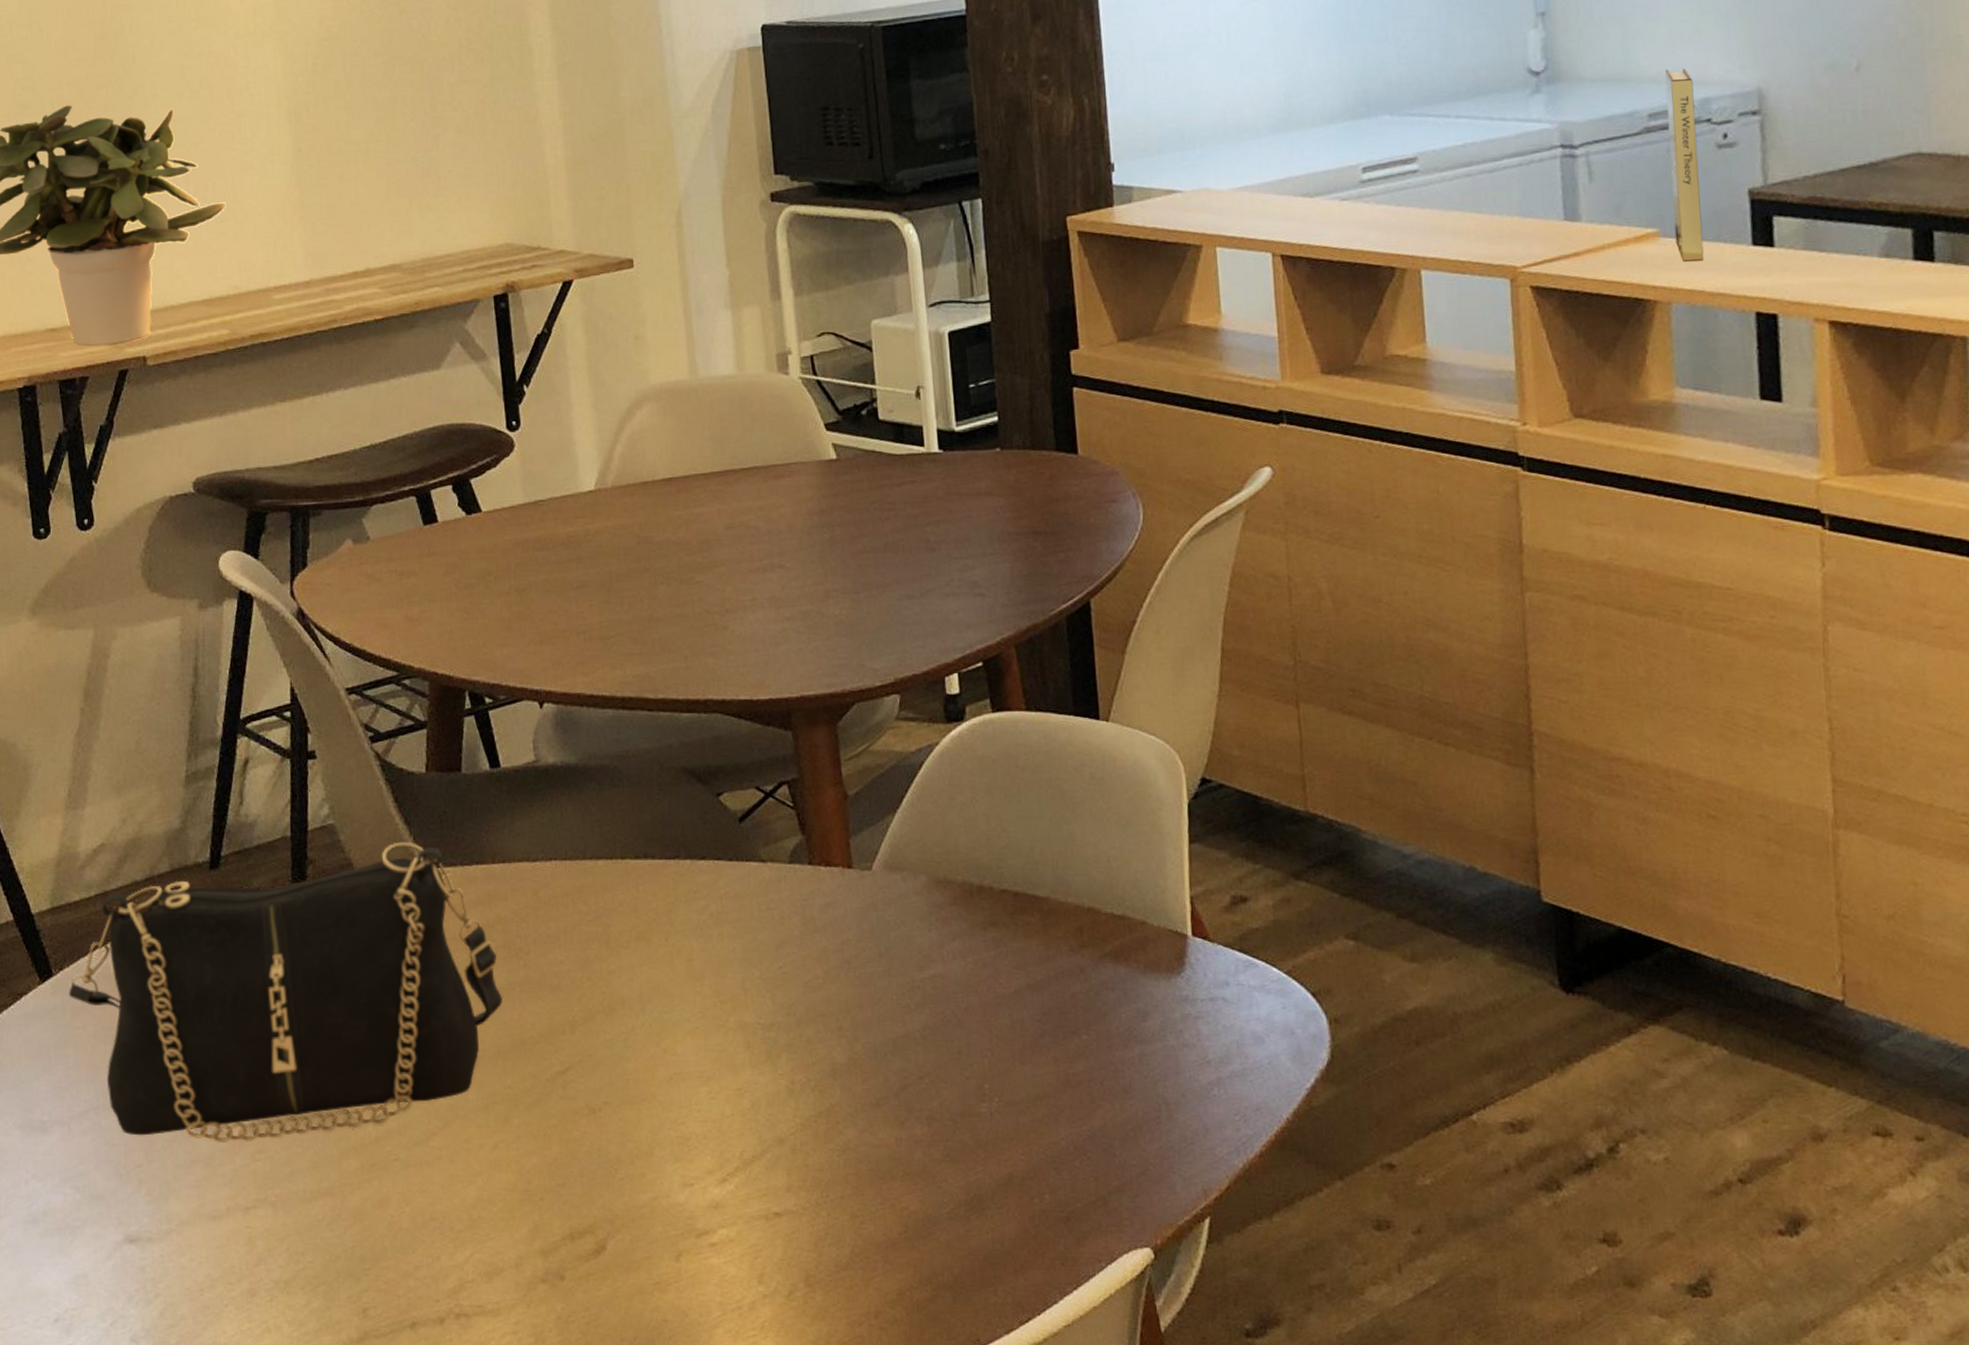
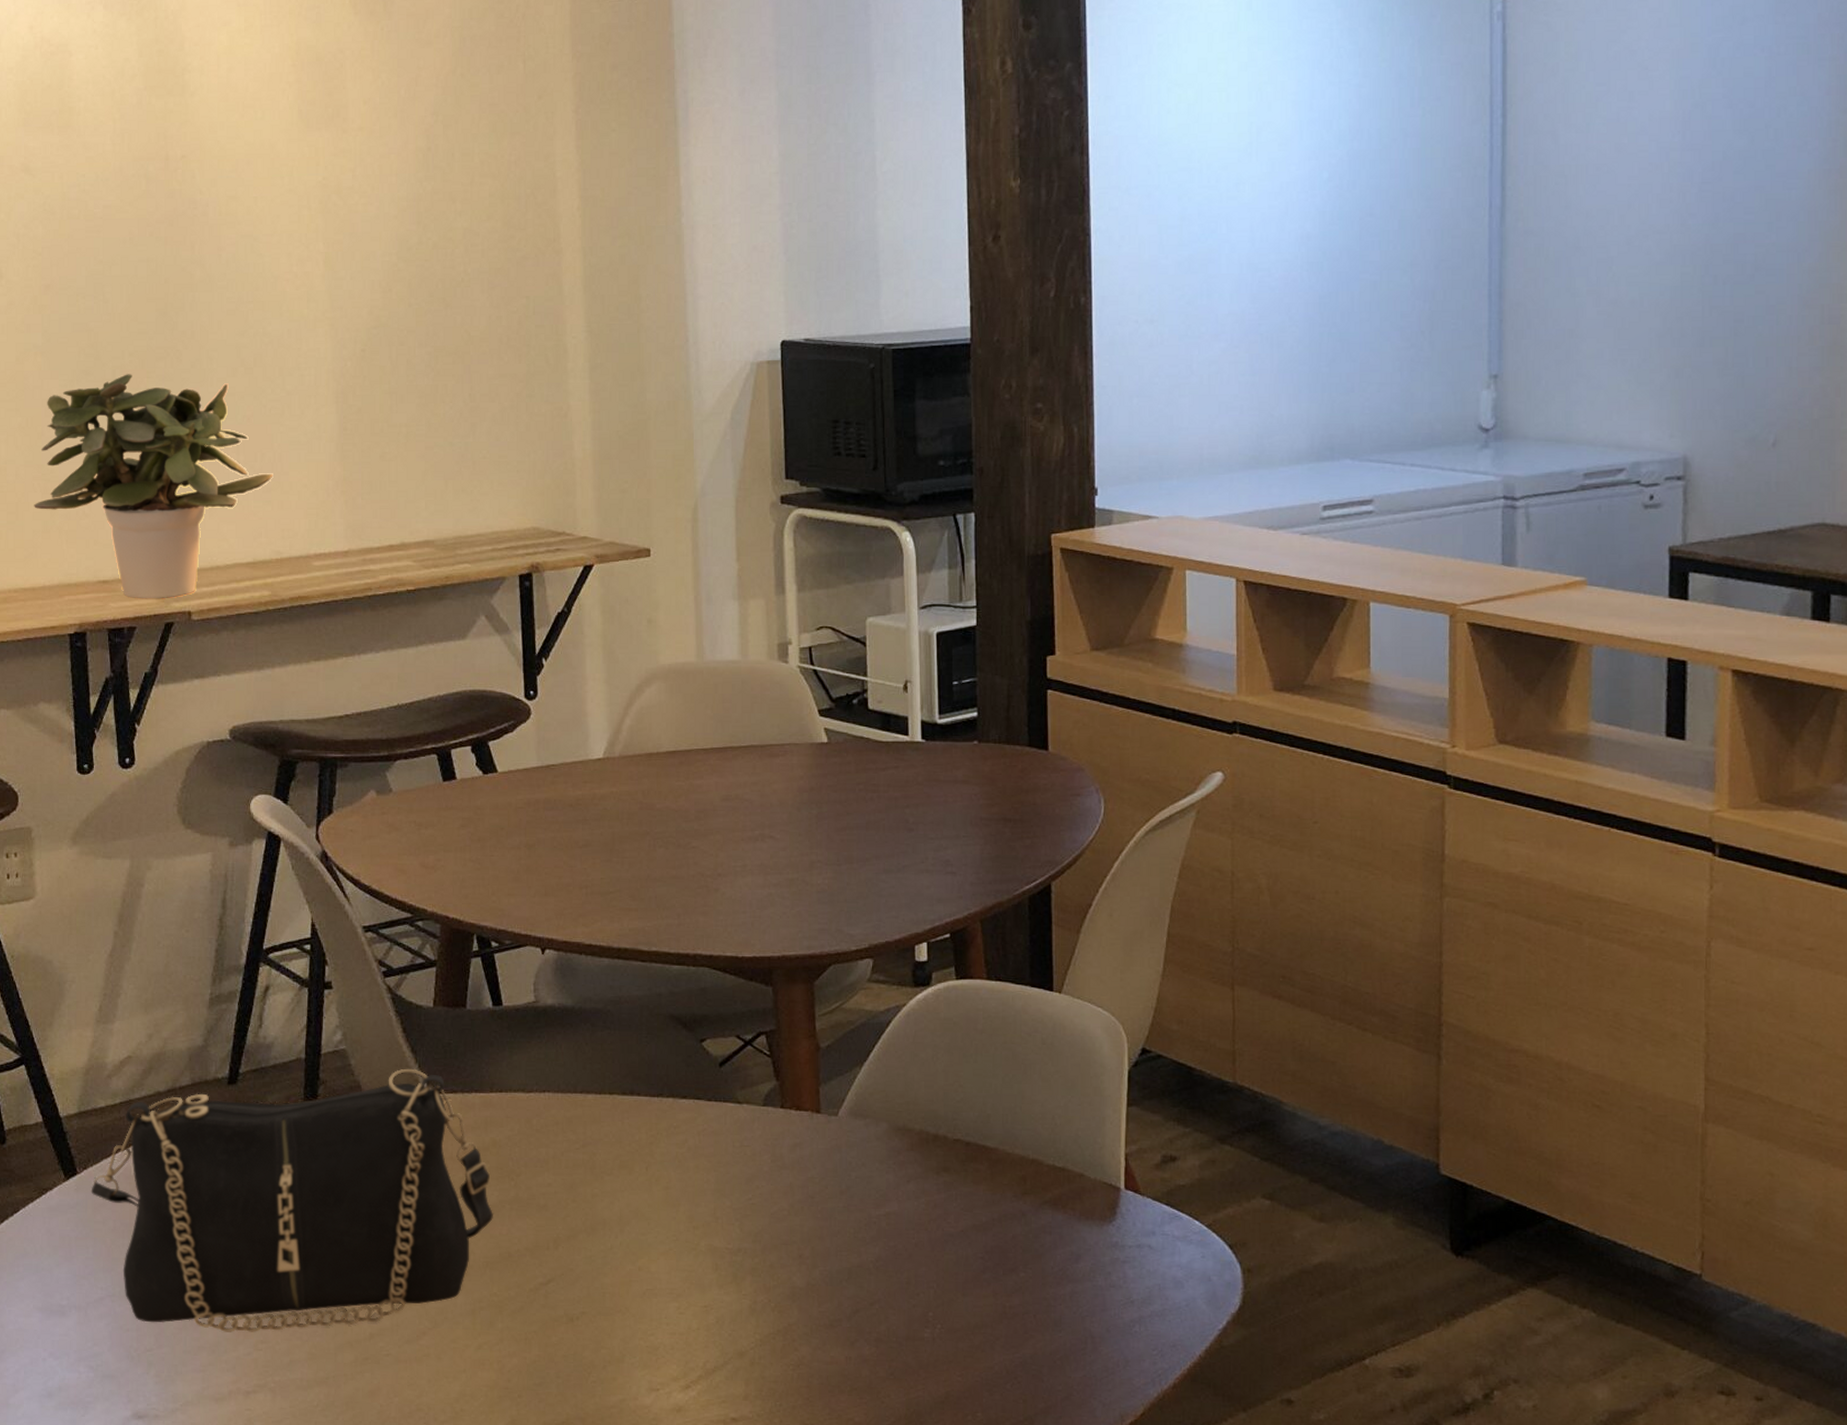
book: present [1664,68,1704,263] -> none [1600,433,1626,610]

